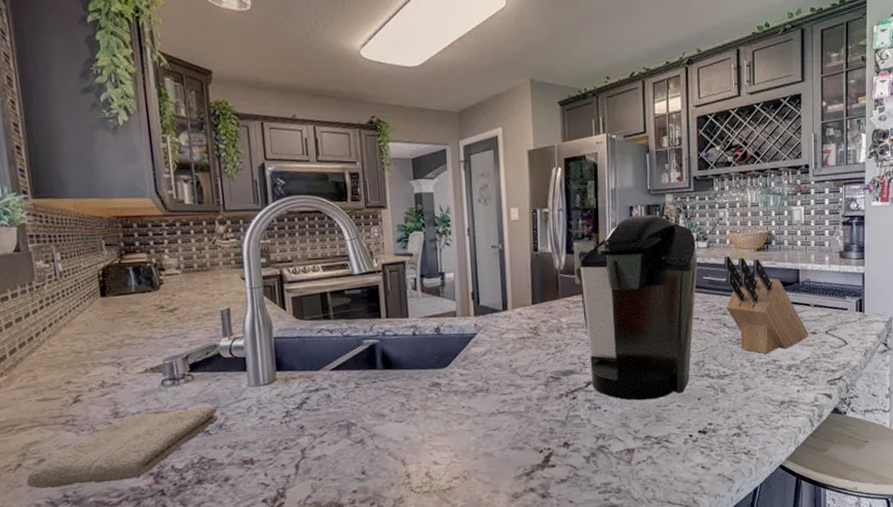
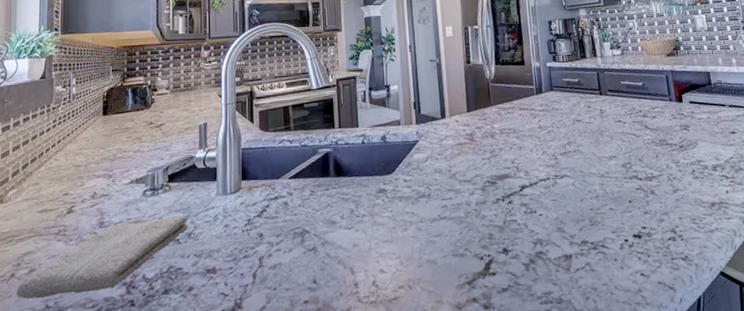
coffee maker: present [573,214,698,401] -> none [501,27,619,204]
knife block: present [724,255,809,354] -> none [638,61,729,155]

